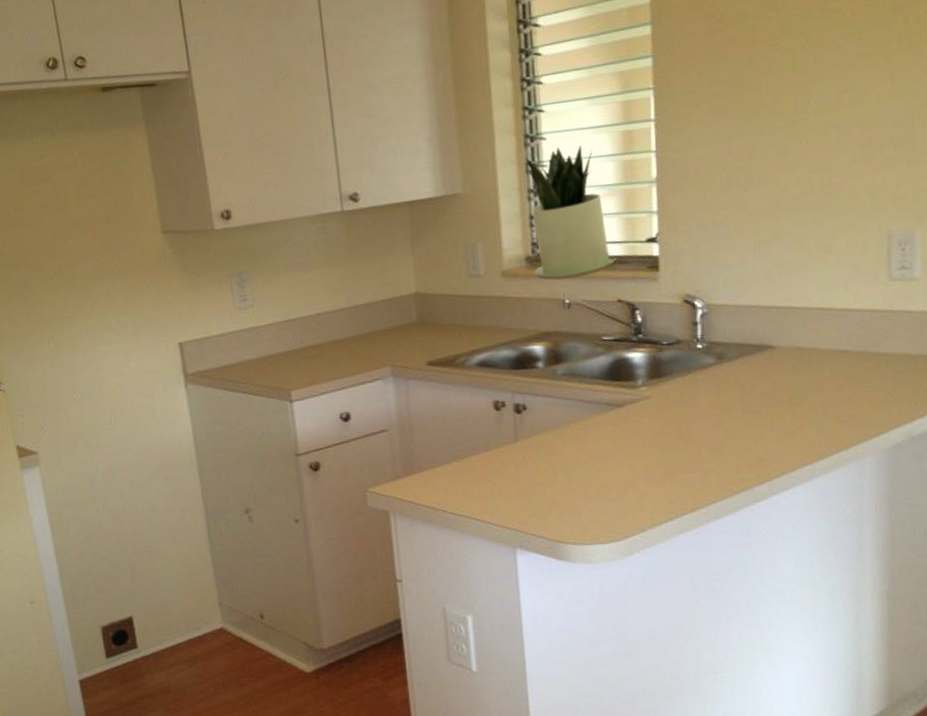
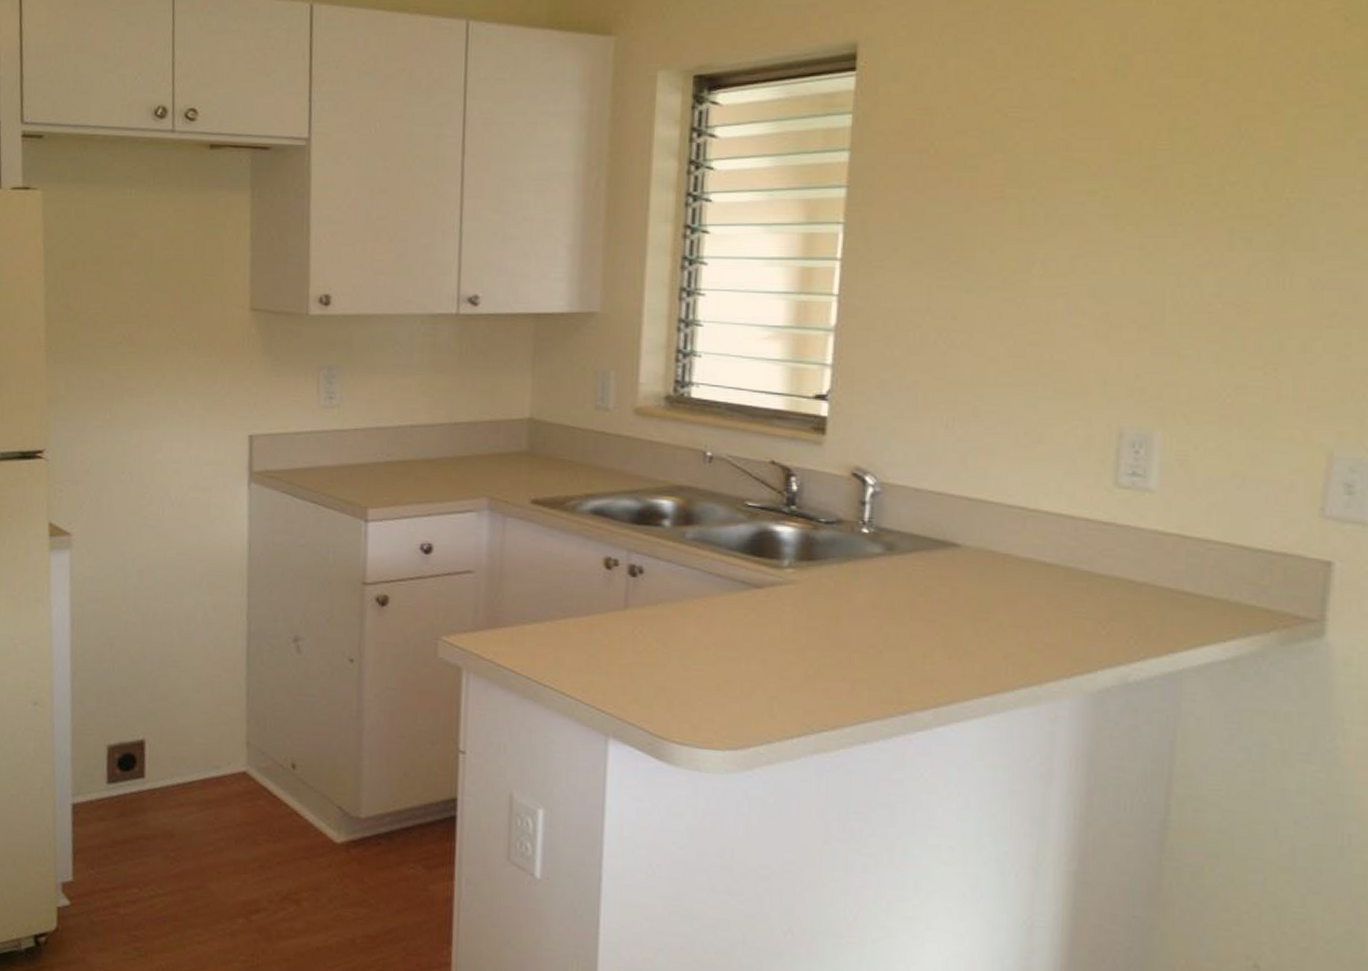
planter: present [525,145,618,280] -> none [674,275,777,428]

